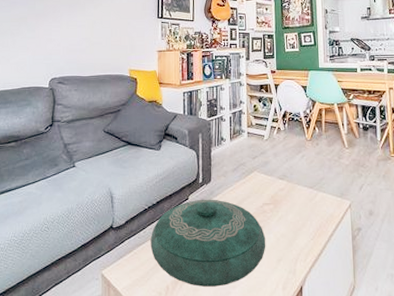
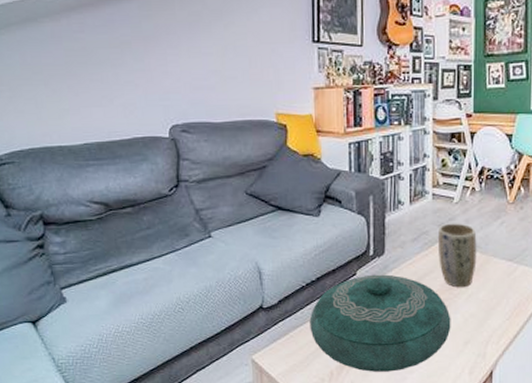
plant pot: none [253,156,284,211] -> present [438,223,477,288]

